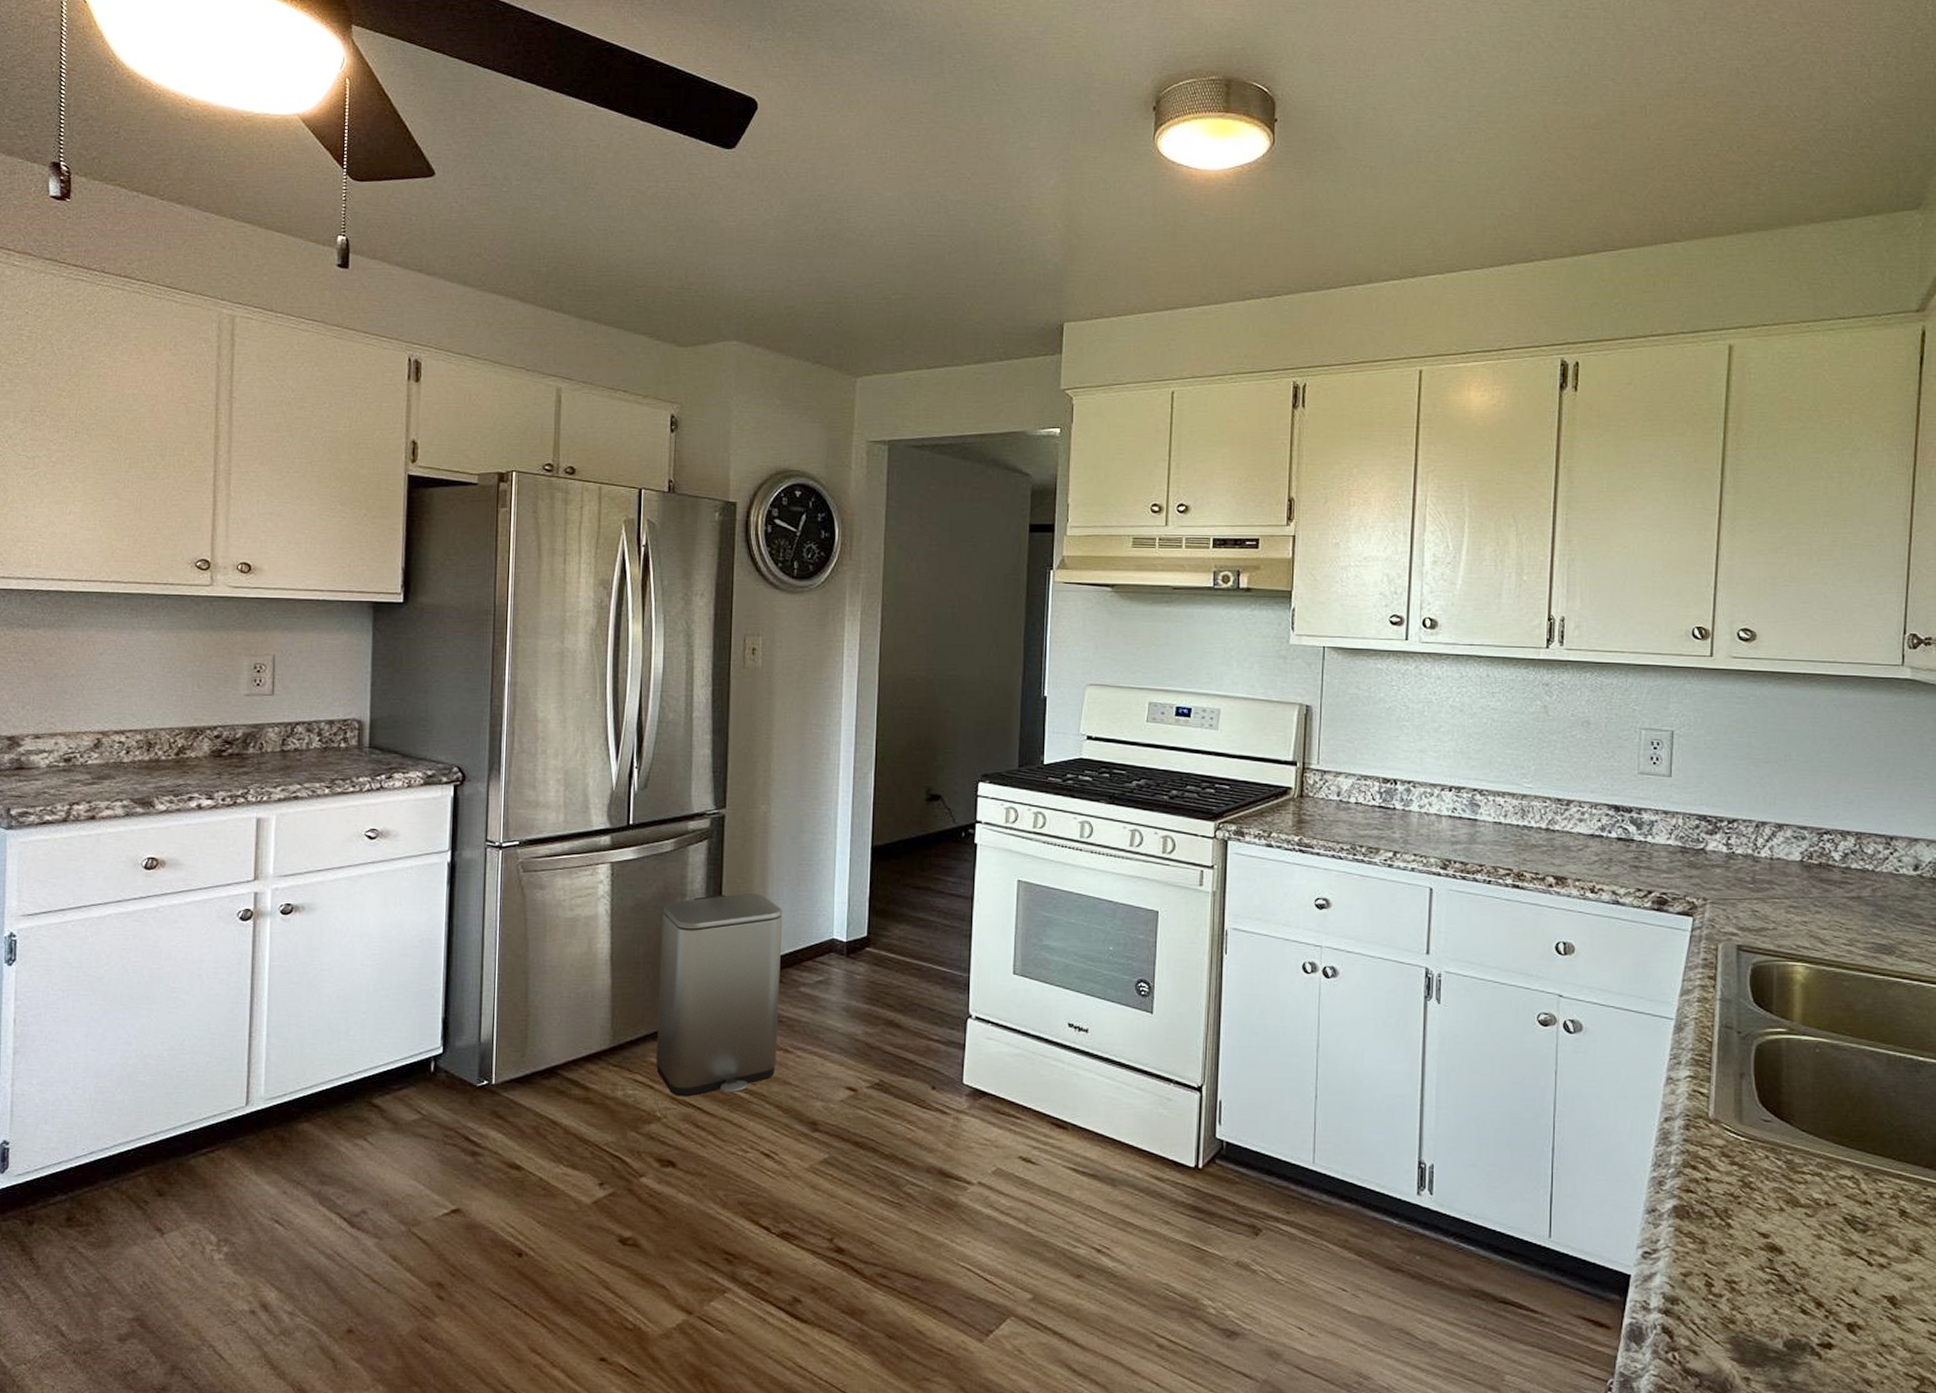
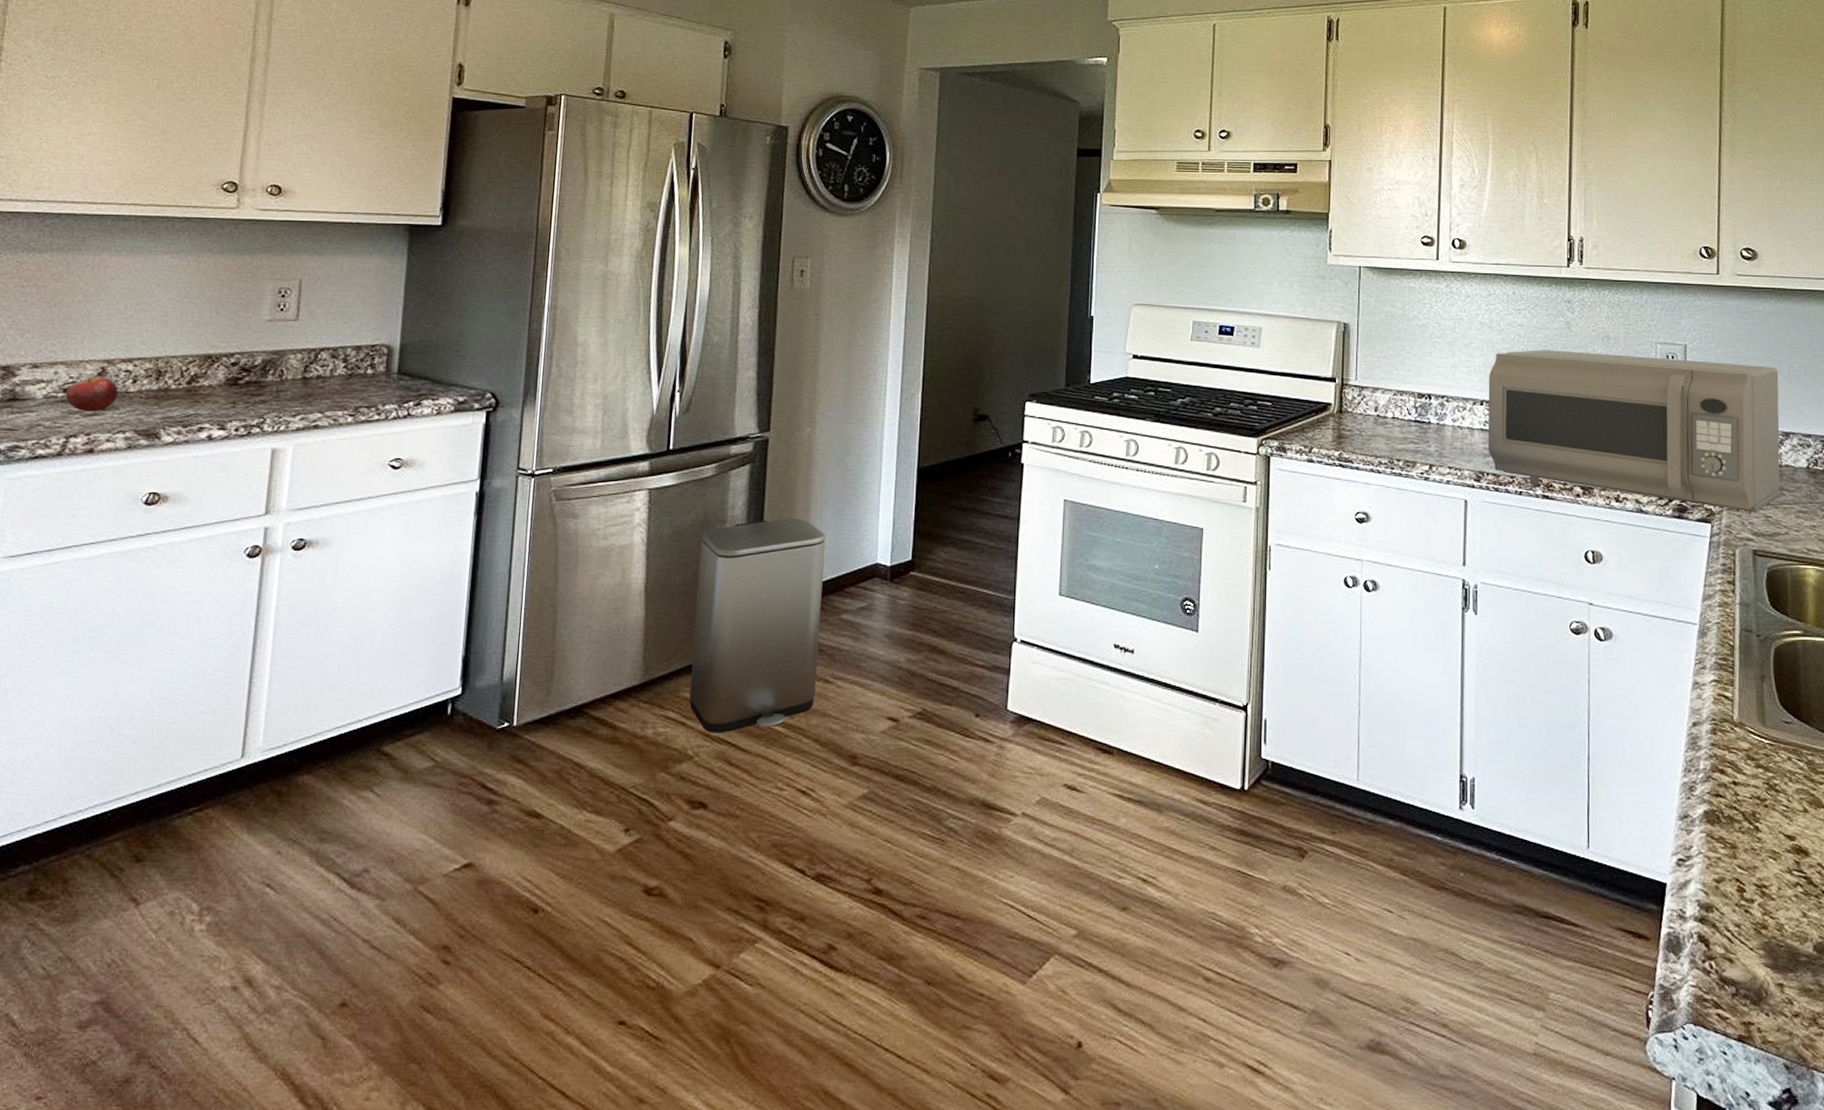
fruit: none [67,747,114,780] -> present [65,377,119,411]
microwave: none [1456,734,1774,908] -> present [1487,350,1781,514]

